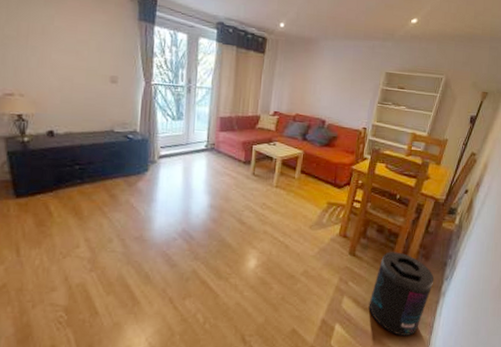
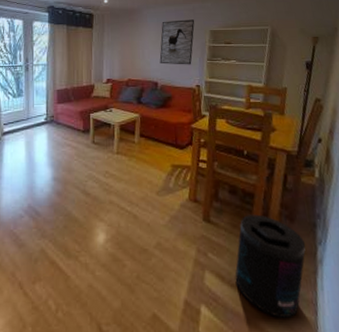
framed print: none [330,56,373,106] -> present [159,19,195,65]

